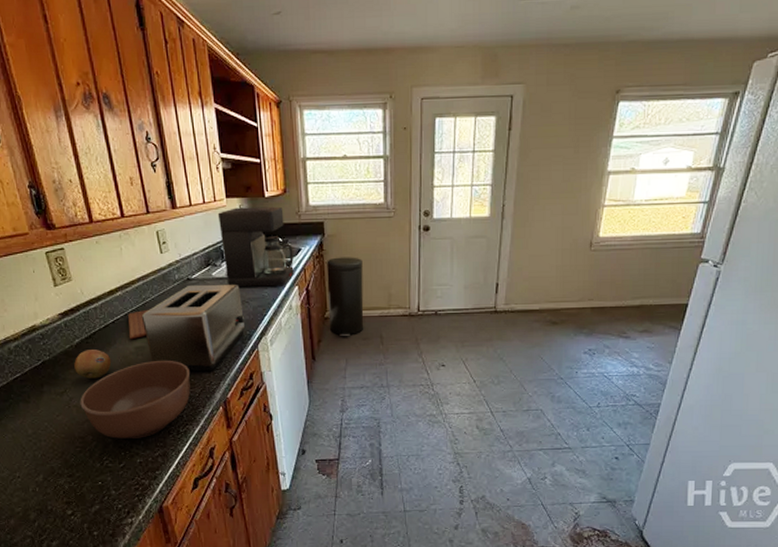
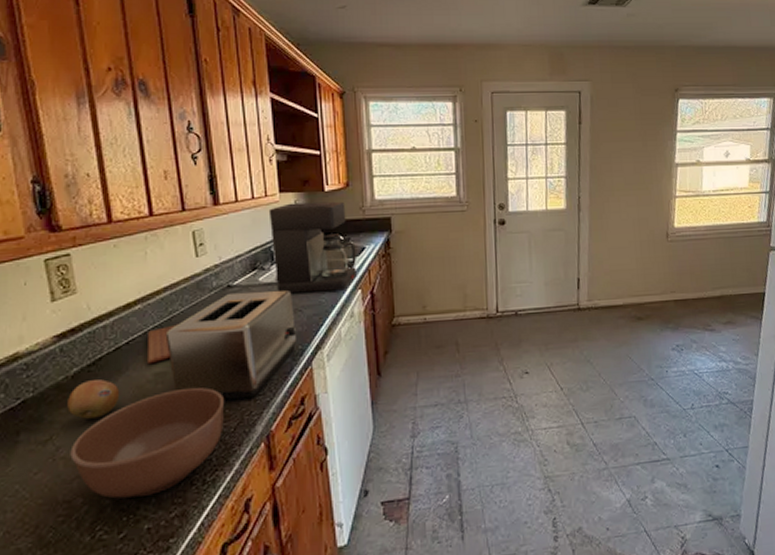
pedal bin: present [327,257,364,337] -> none [394,254,437,346]

